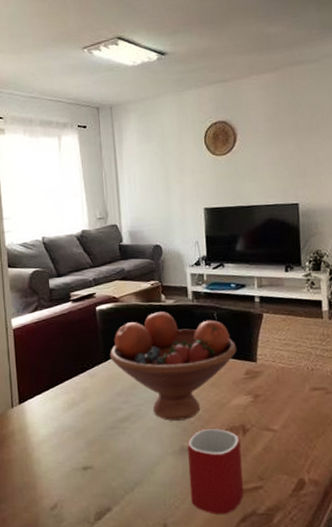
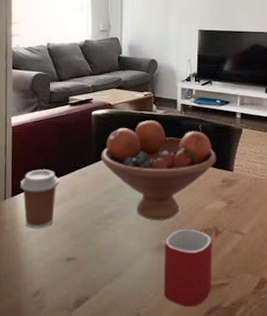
coffee cup: none [27,372,68,437] -> present [20,169,60,229]

